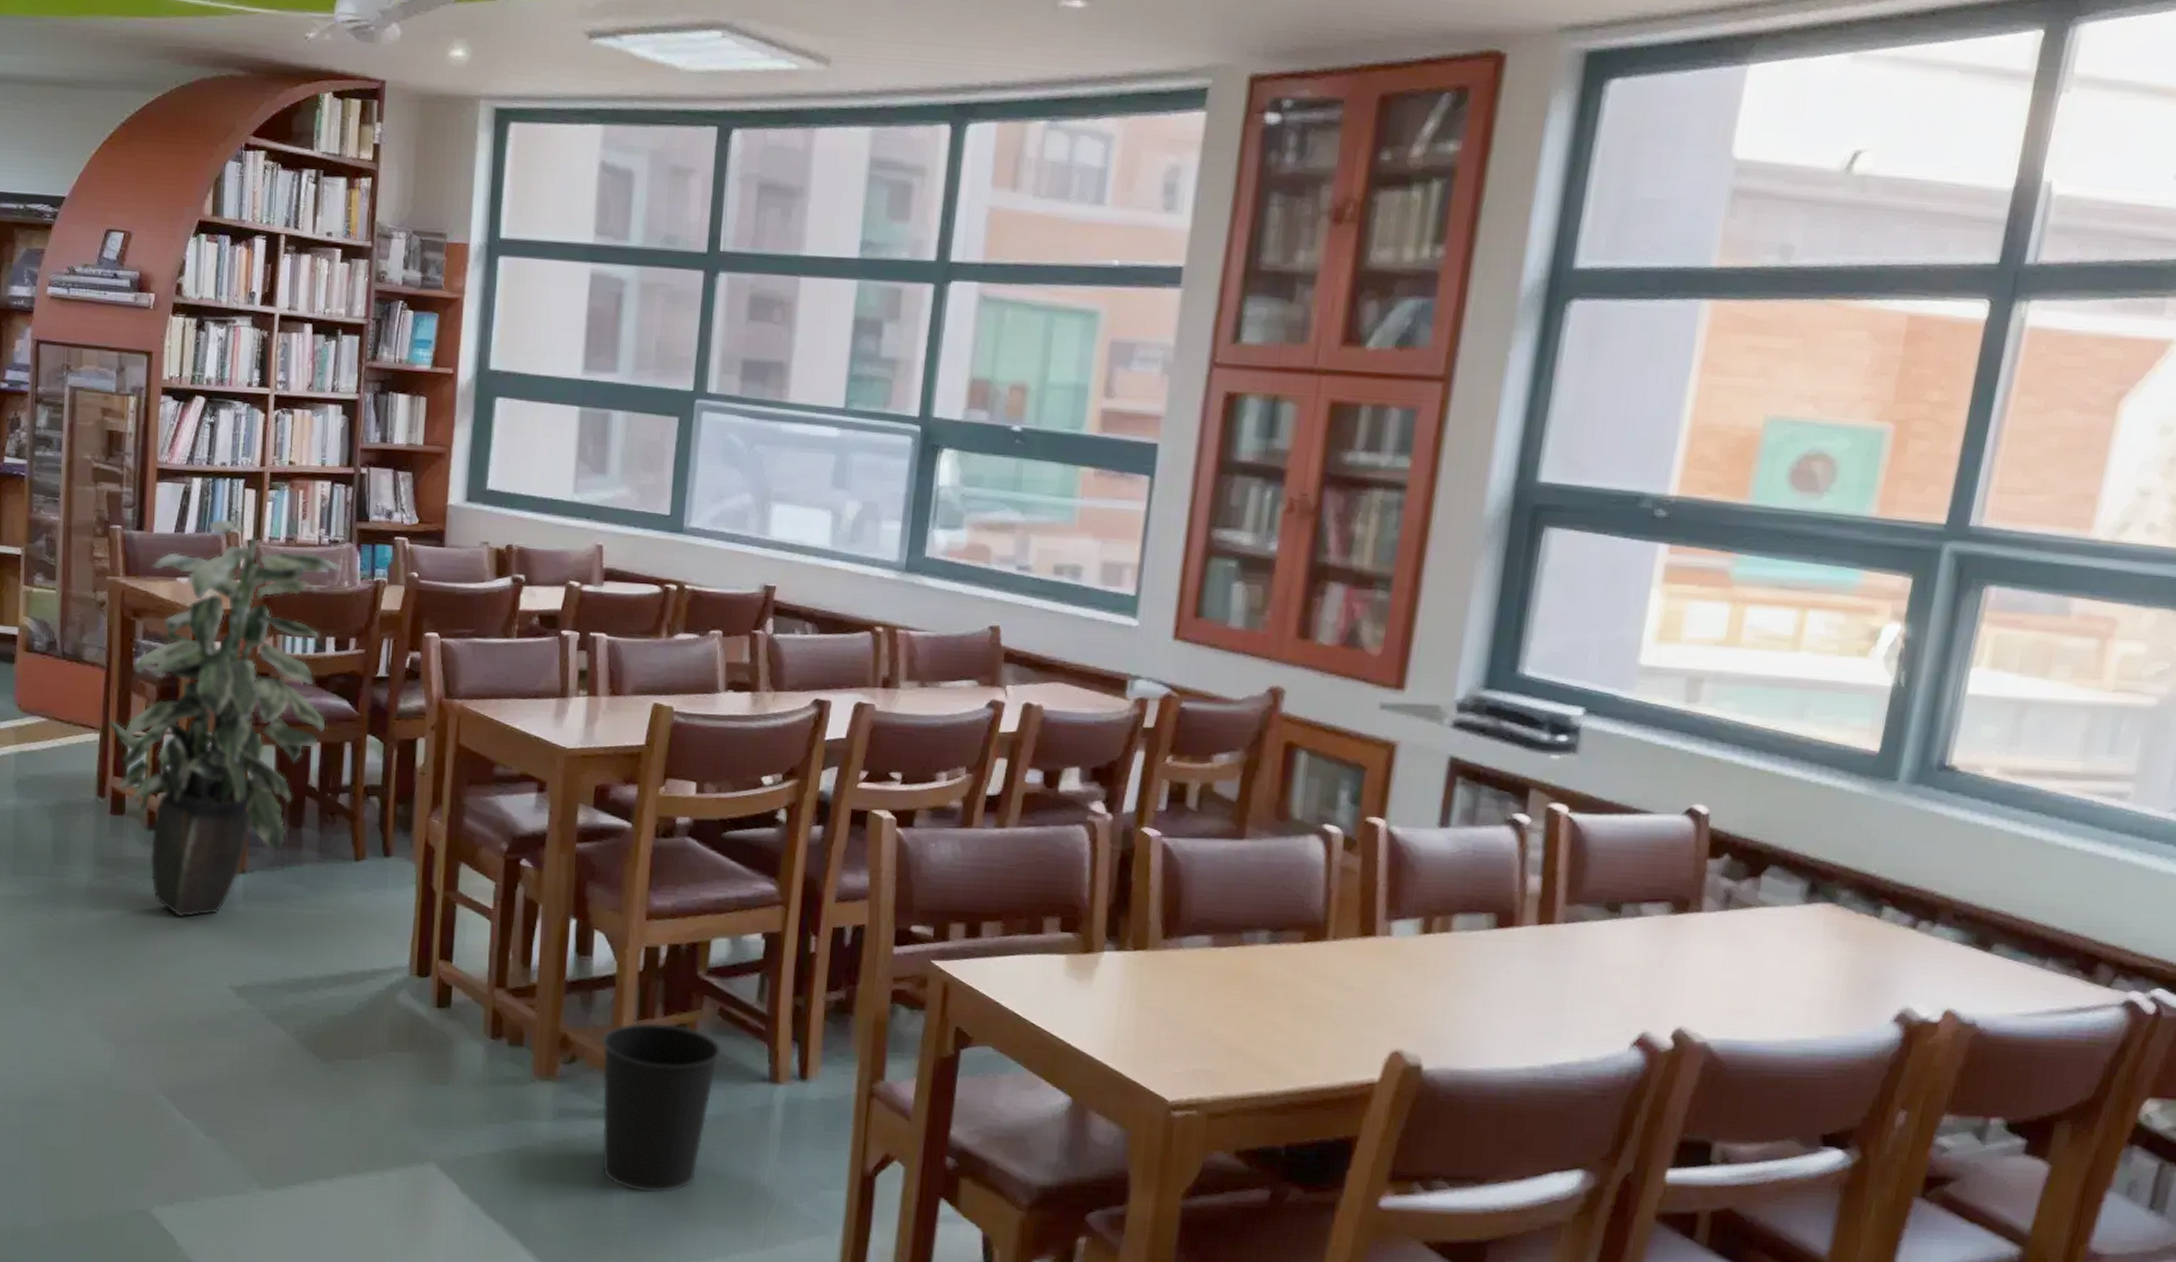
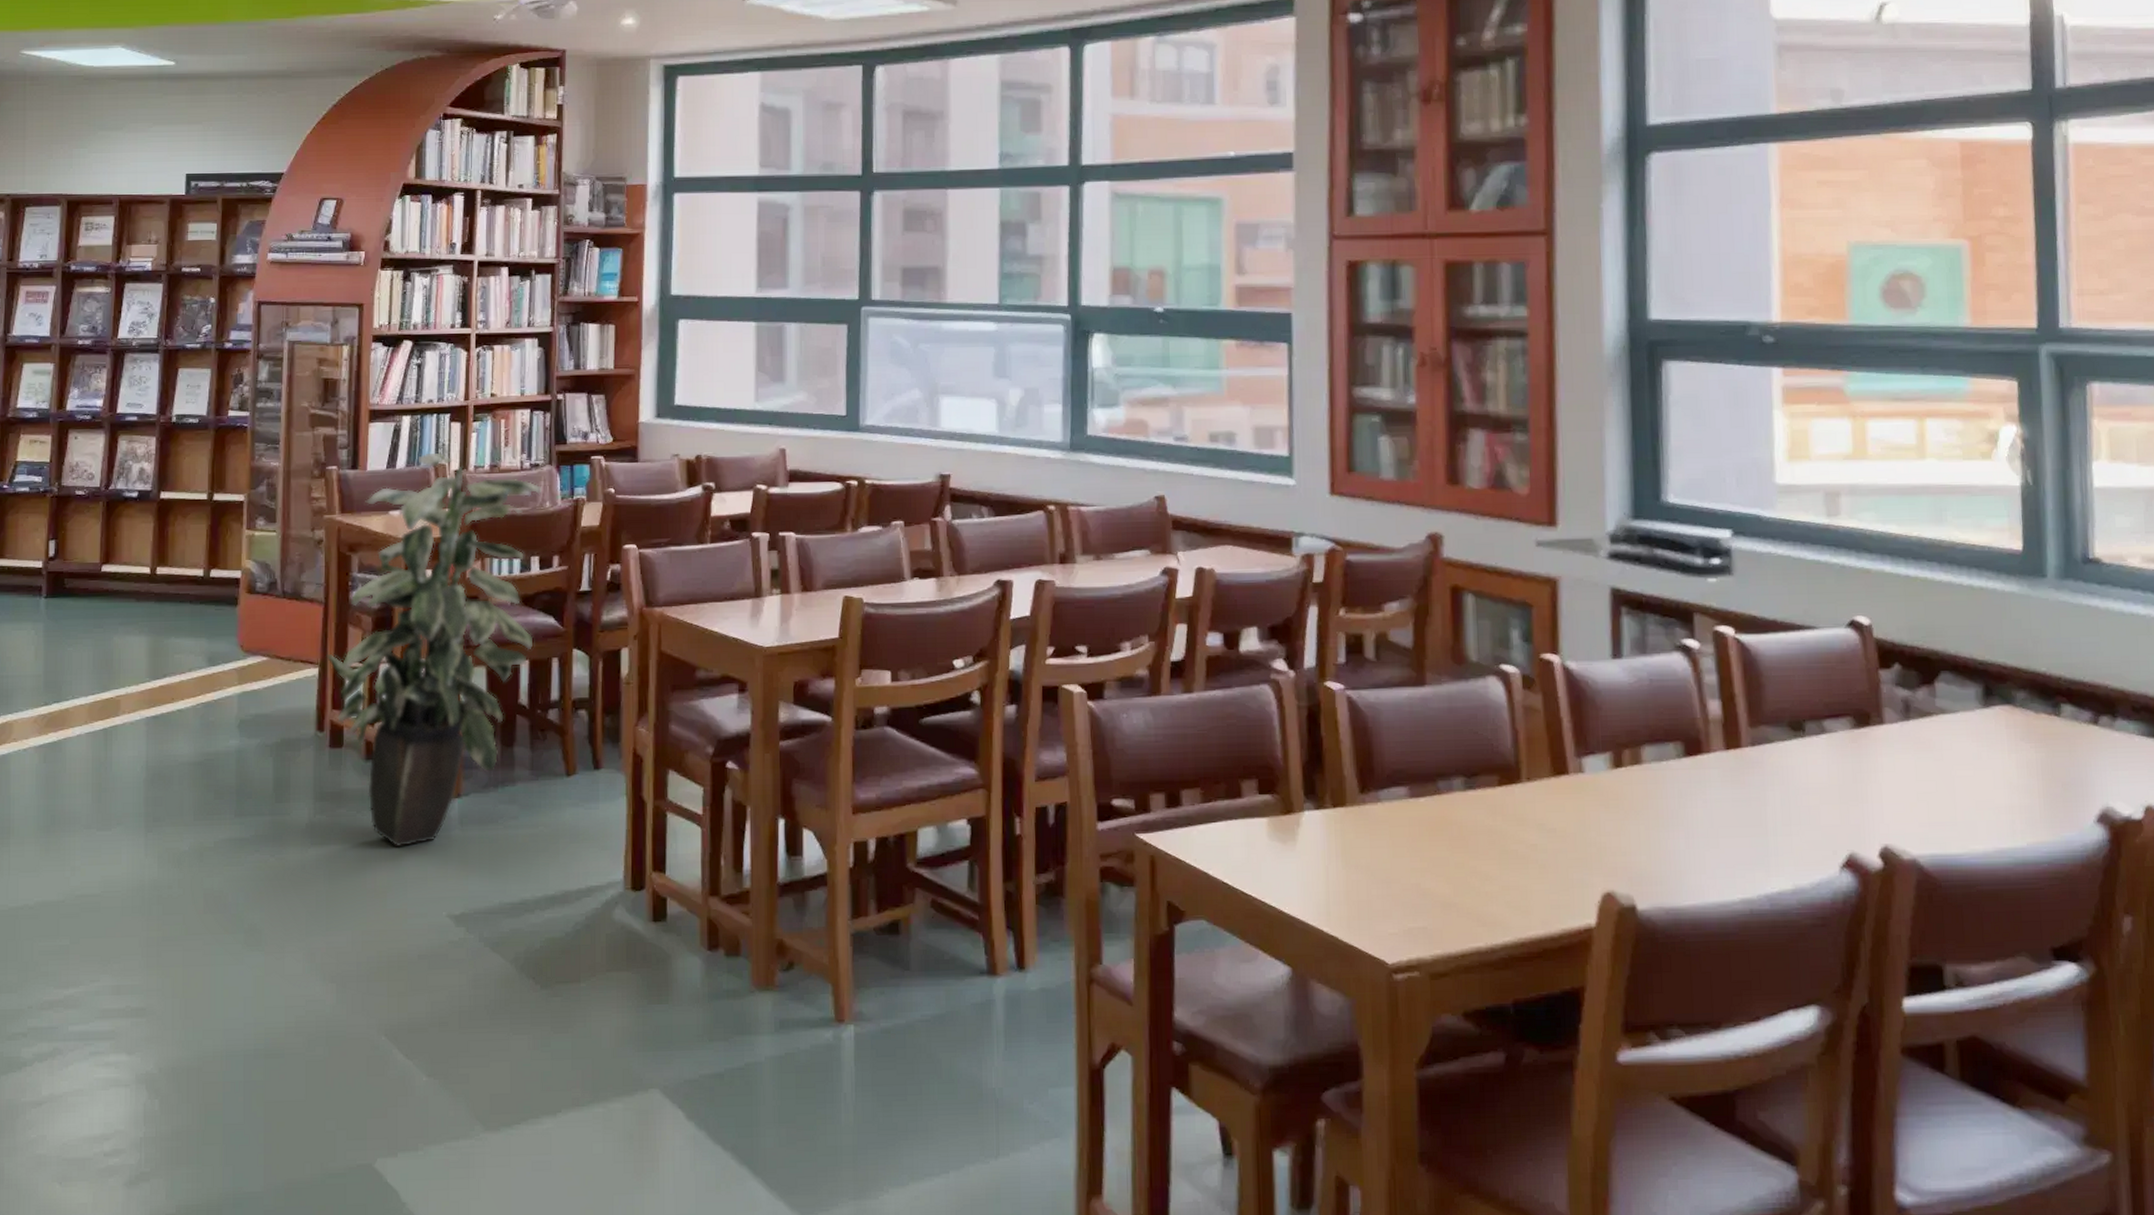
wastebasket: present [602,1023,722,1193] -> none [818,921,938,1105]

